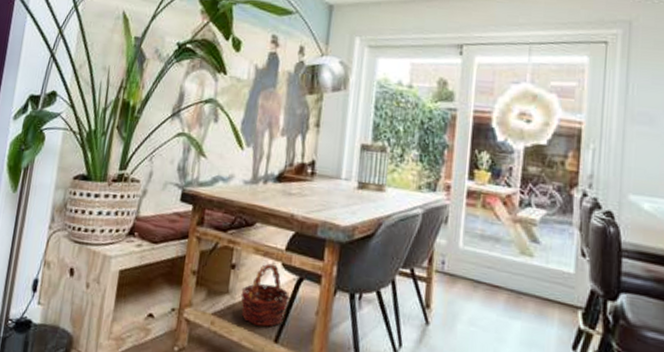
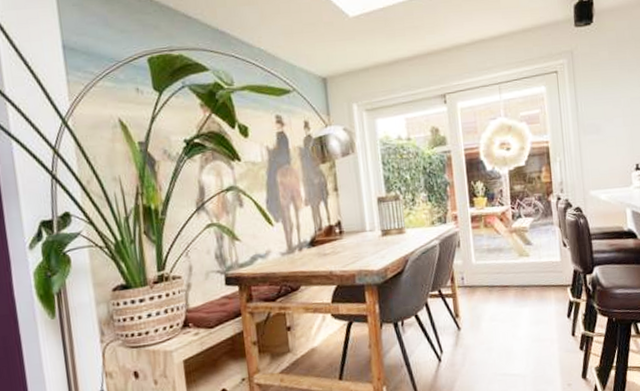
basket: present [240,263,290,327] -> none [300,317,345,371]

